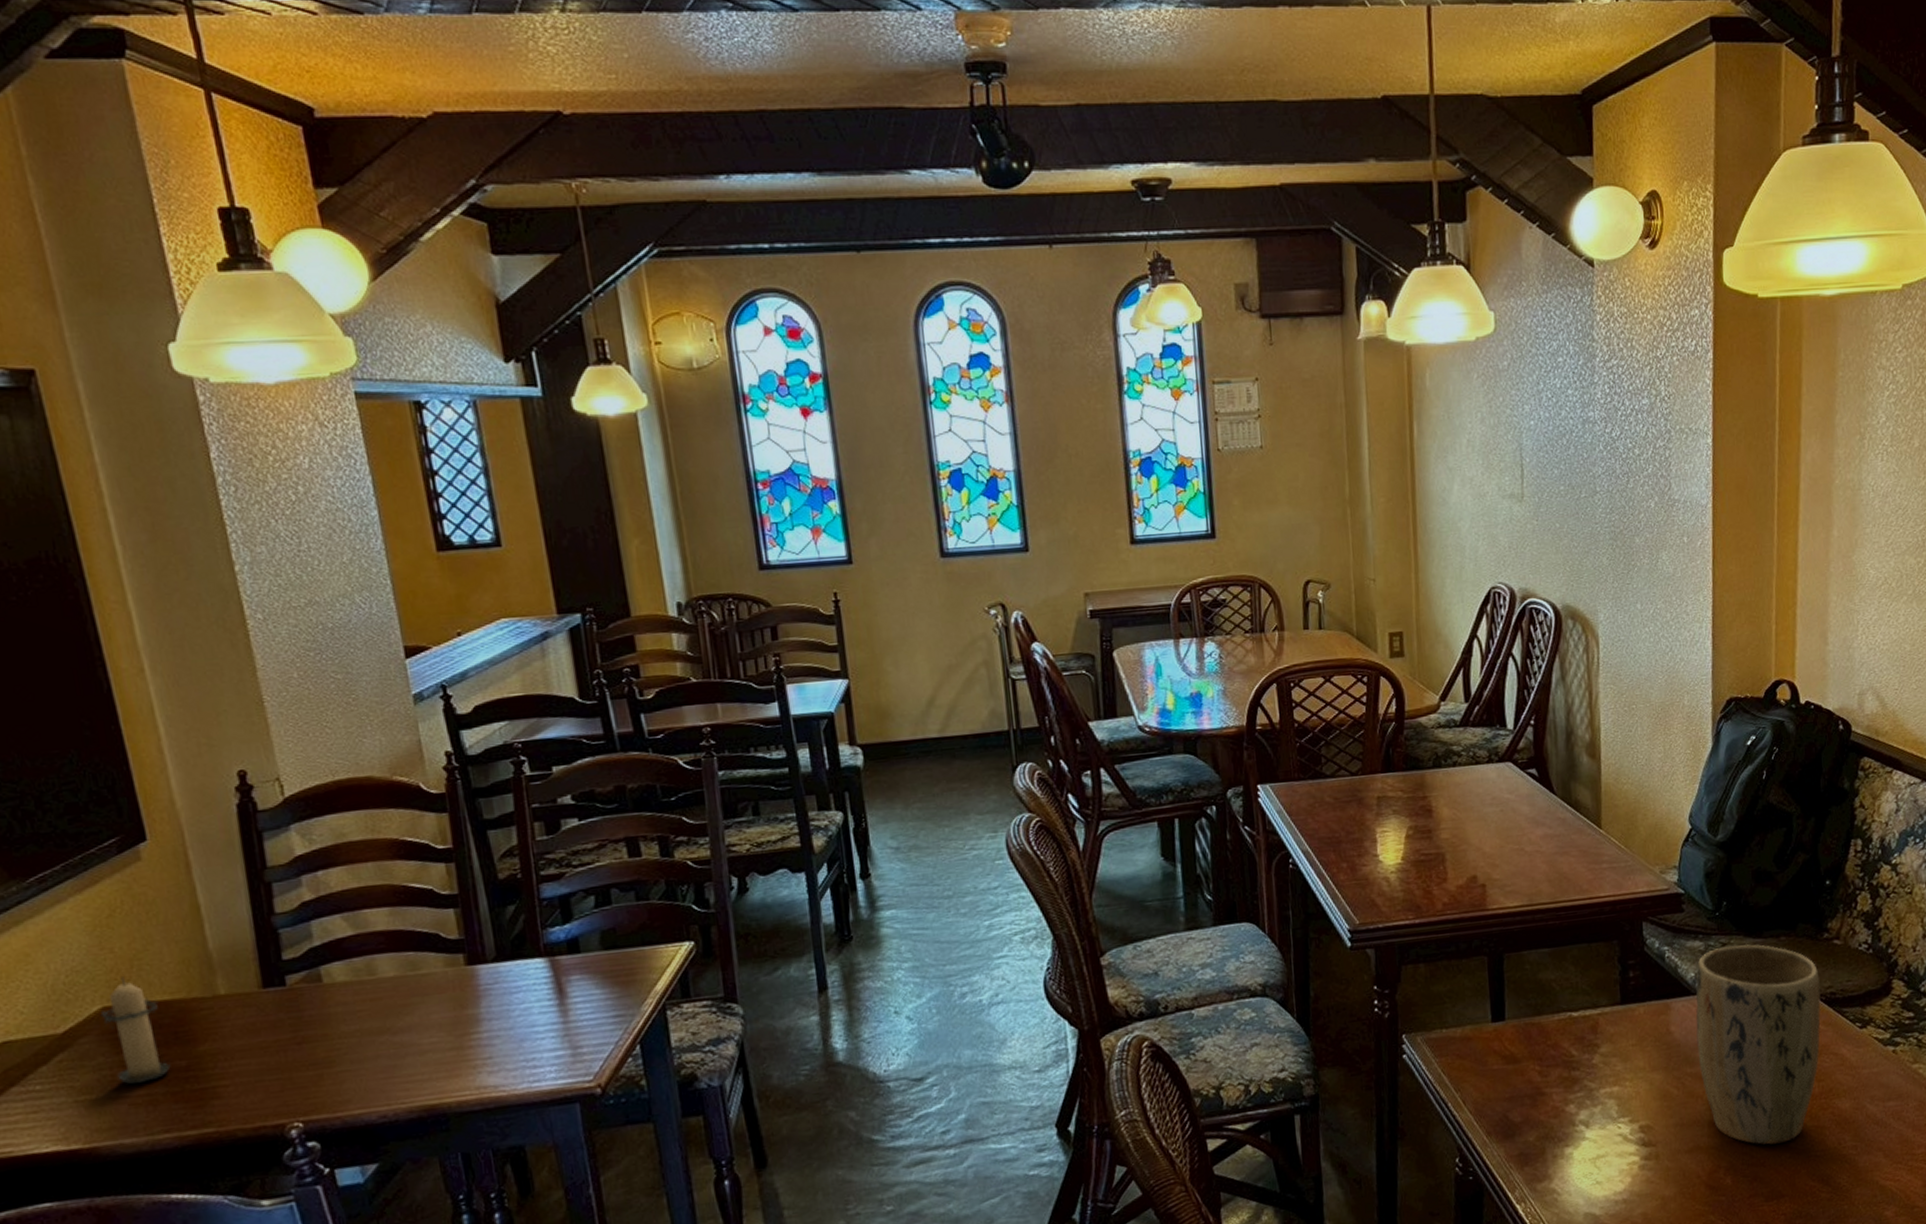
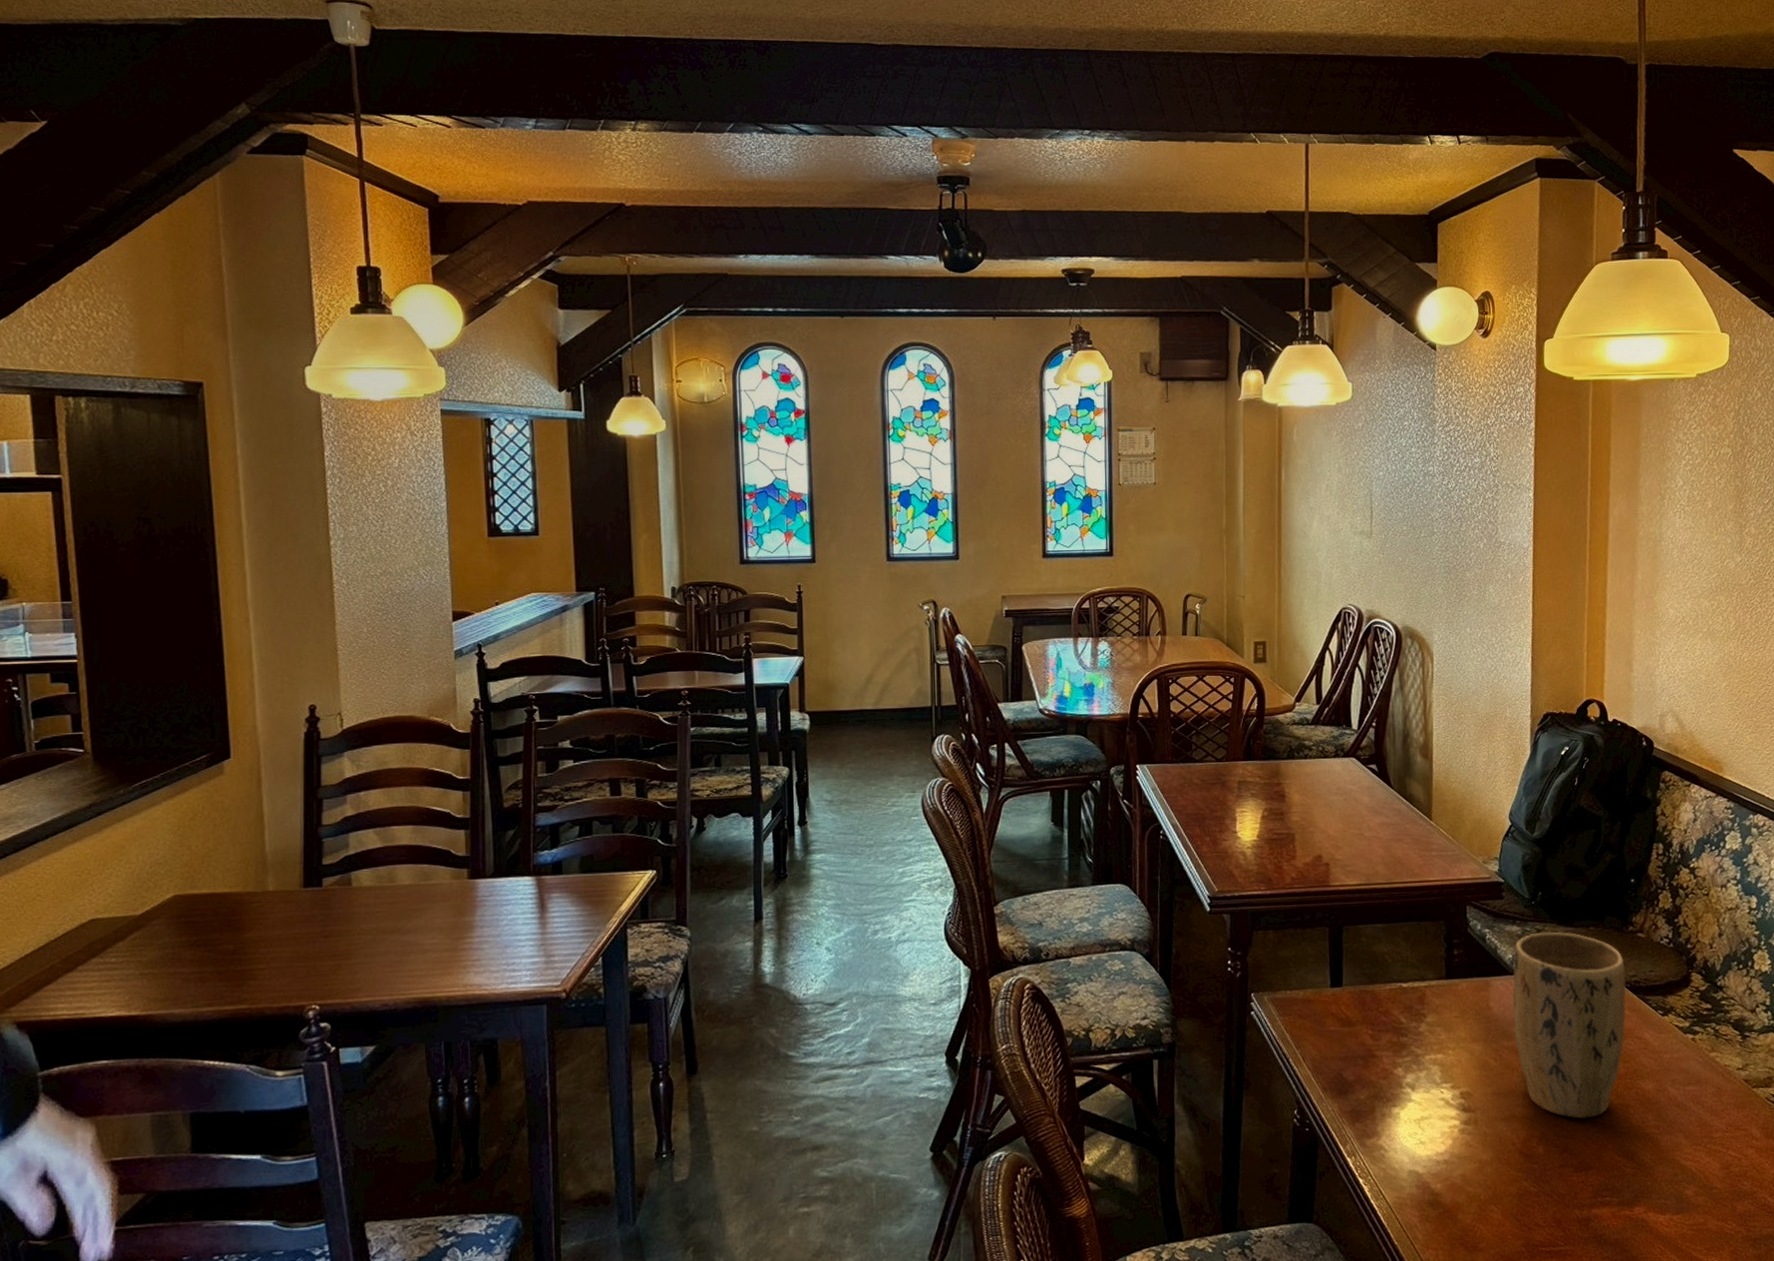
candle: present [100,976,171,1084] -> none [172,870,221,962]

